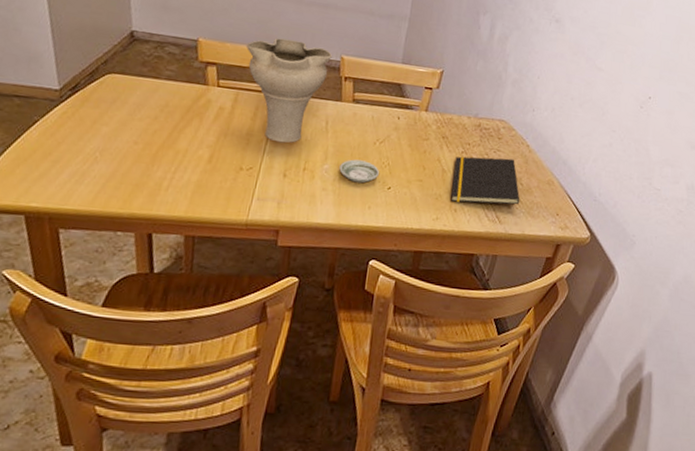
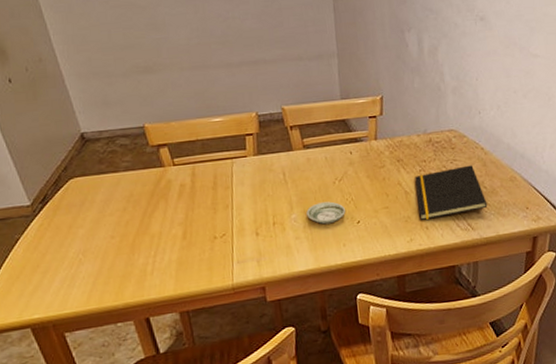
vase: present [245,37,332,143] -> none [189,103,273,205]

